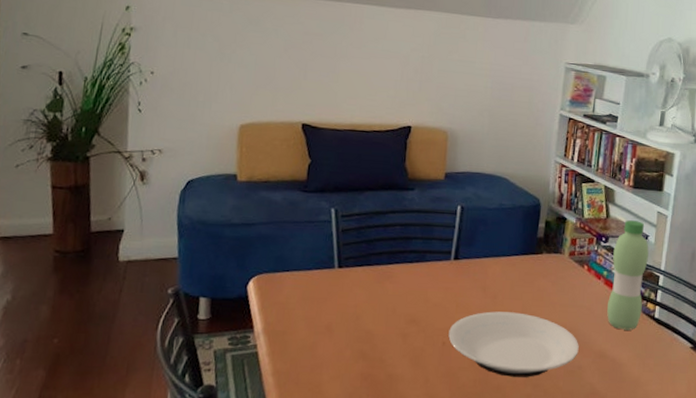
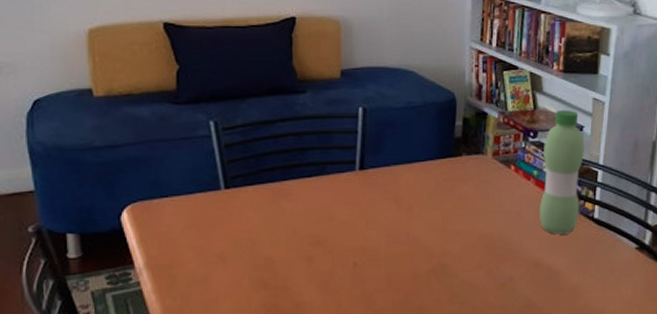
plate: present [448,311,579,377] -> none [360,224,509,295]

